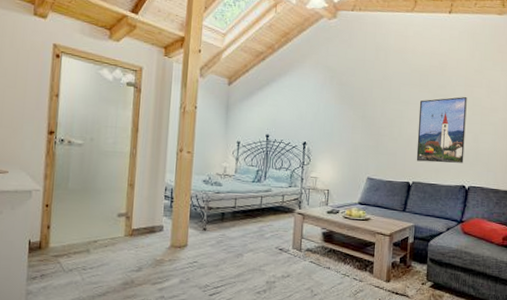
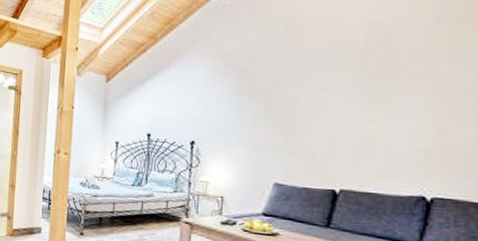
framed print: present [416,96,467,163] -> none [345,75,428,166]

